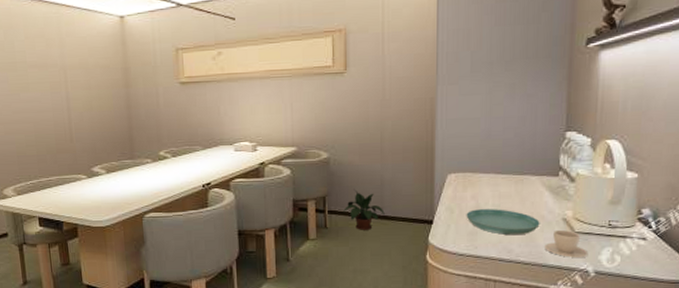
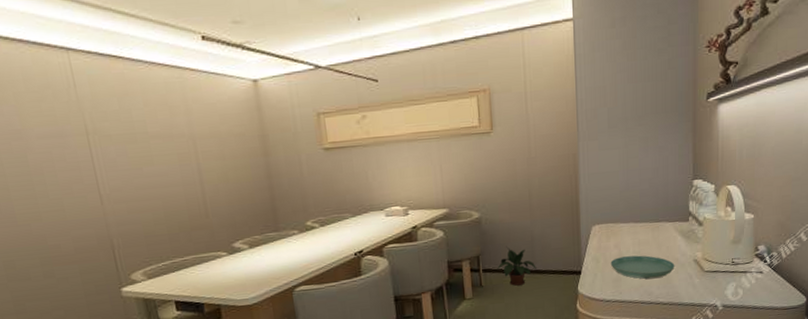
teacup: present [544,229,589,257] -> none [680,270,717,295]

